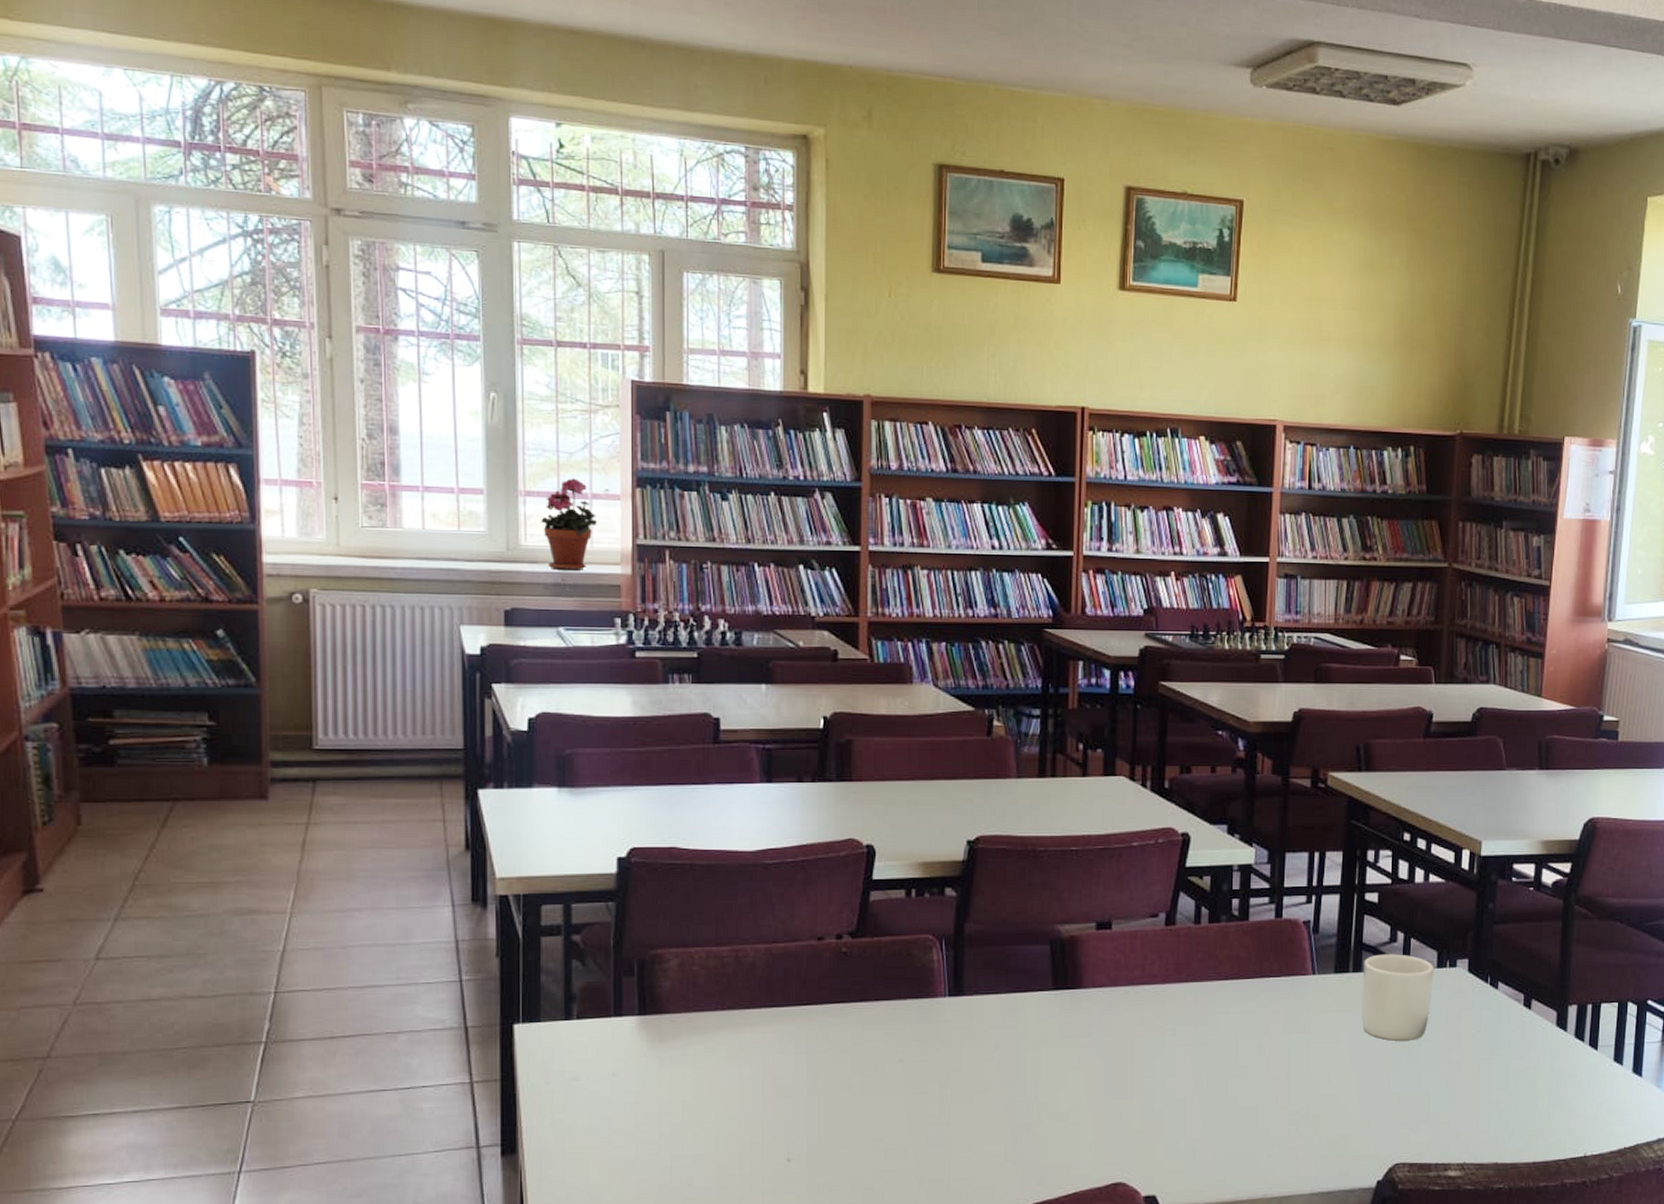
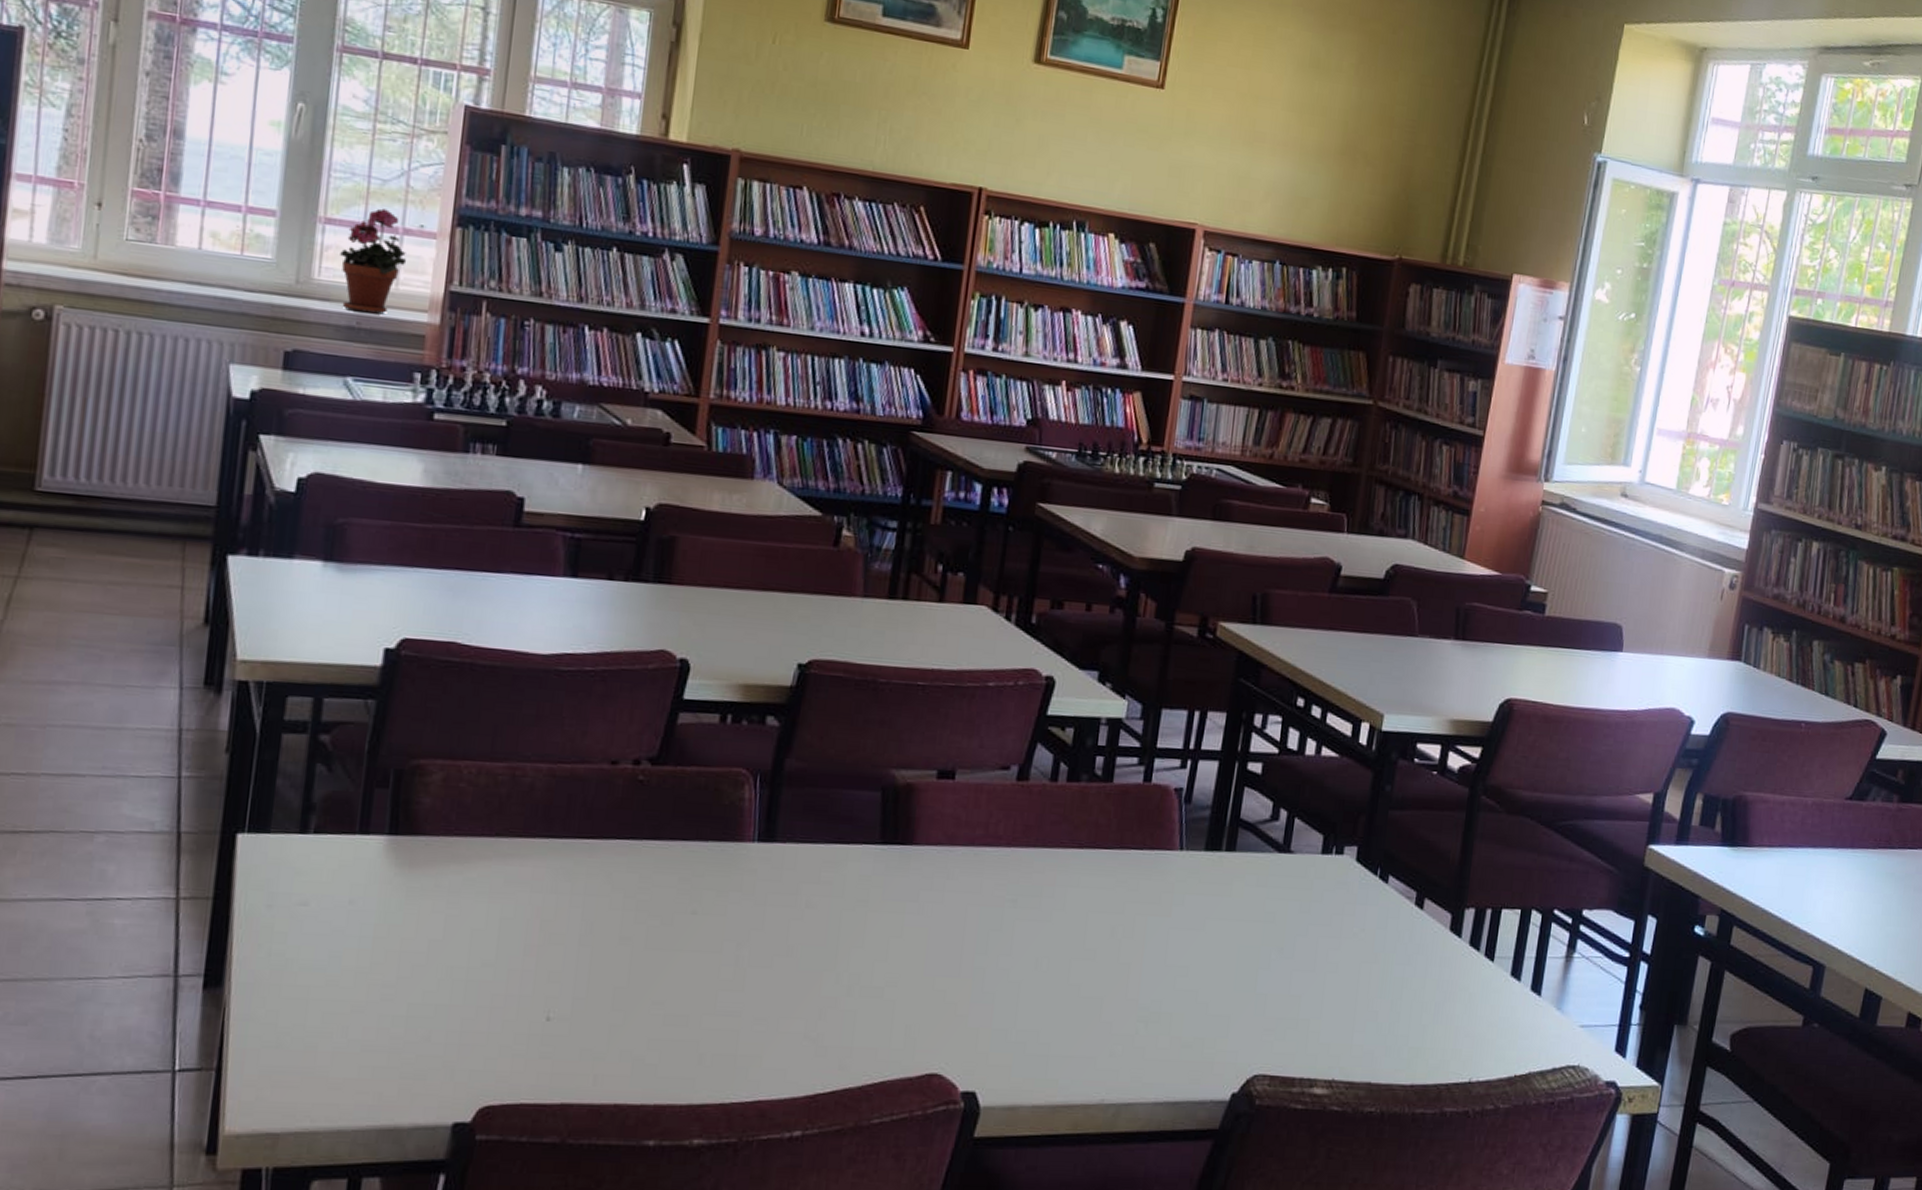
mug: present [1361,954,1434,1041] -> none [1230,833,1318,935]

